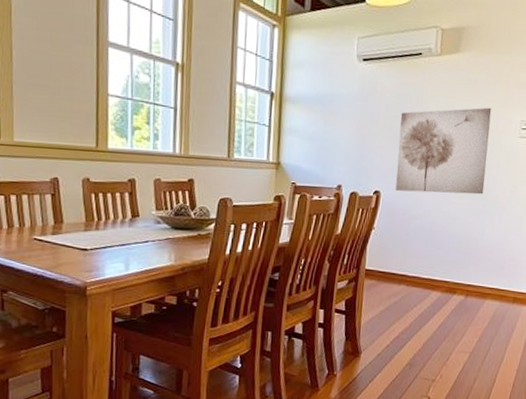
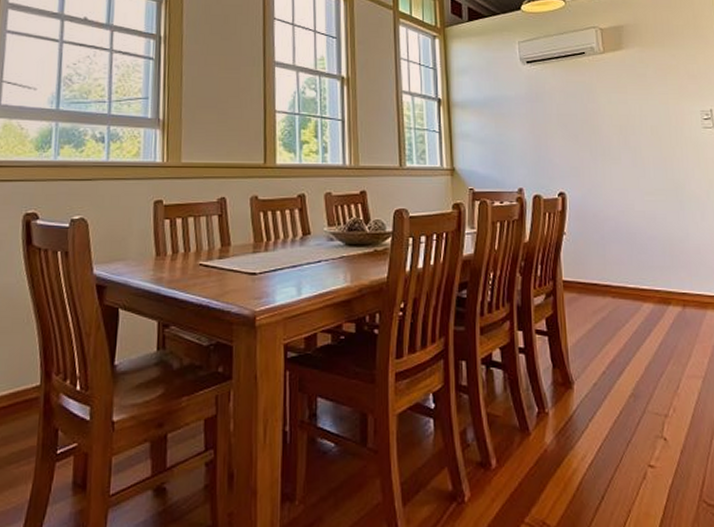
wall art: present [395,107,492,195] -> none [573,100,678,191]

